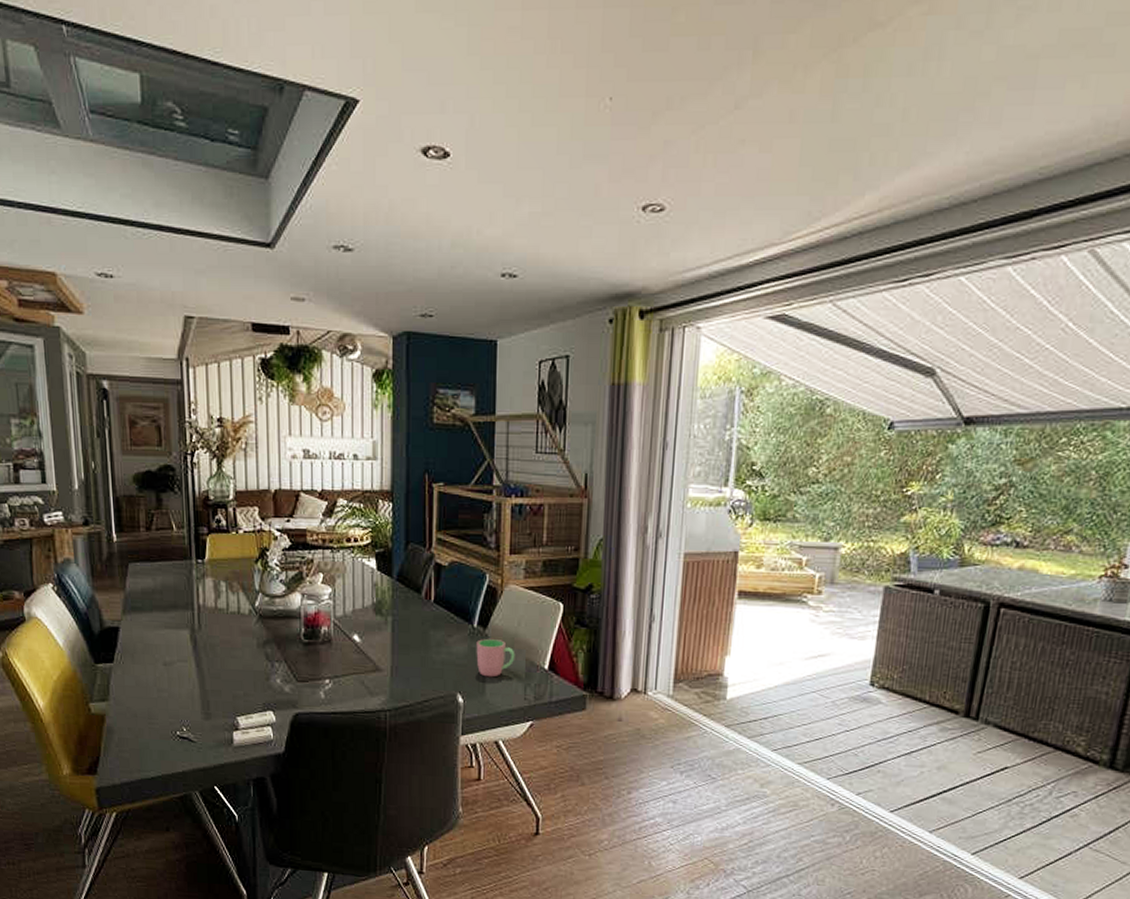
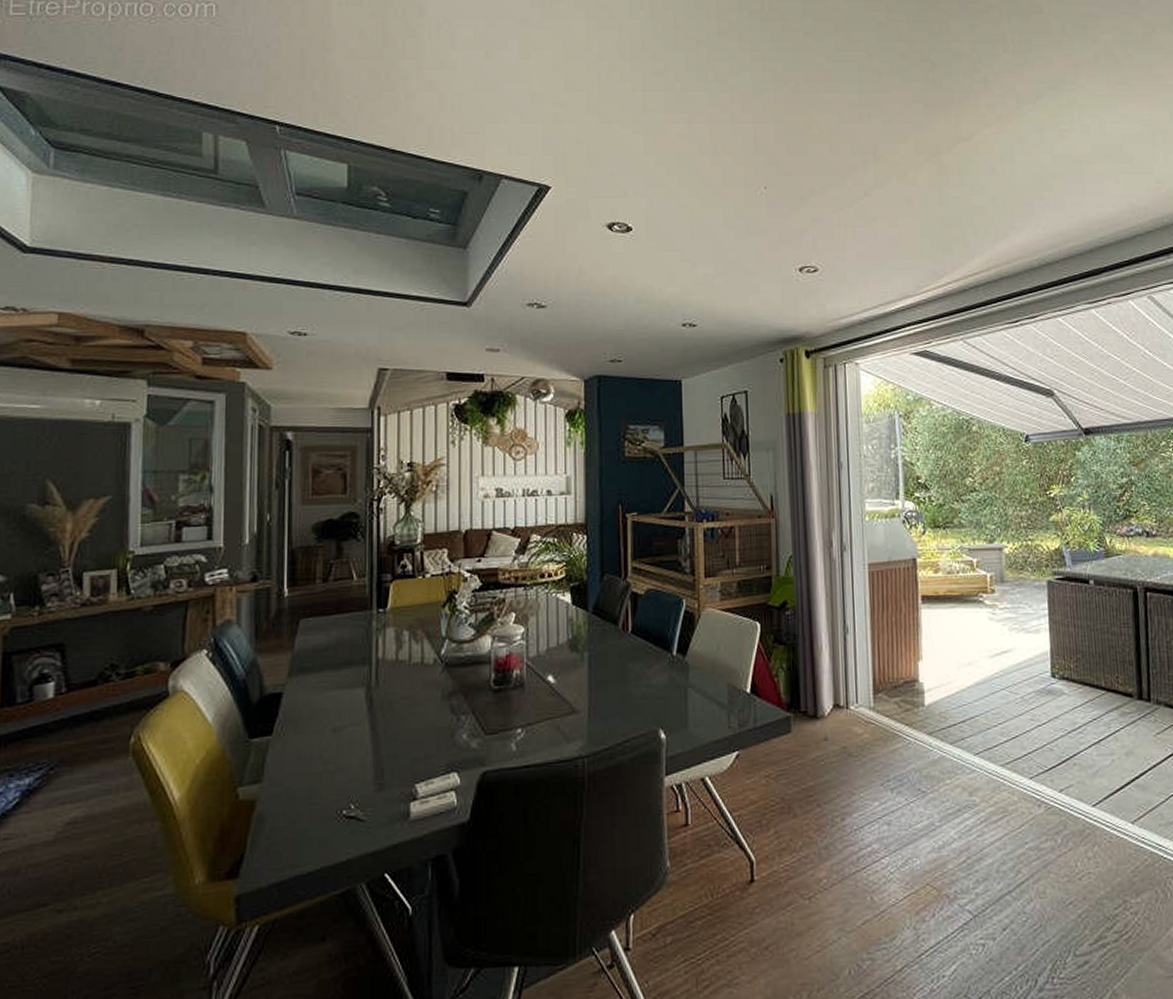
cup: present [476,638,515,678] -> none [676,665,717,708]

